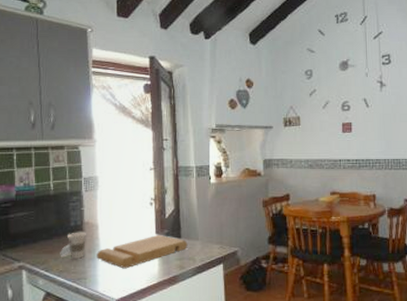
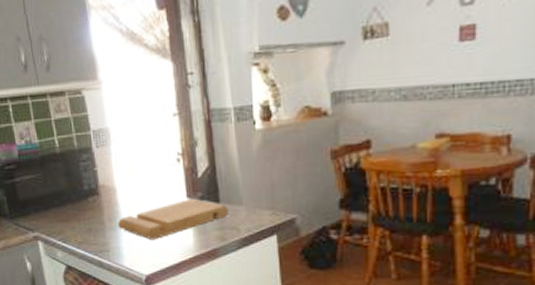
cup: present [60,232,86,259] -> none [76,196,104,228]

